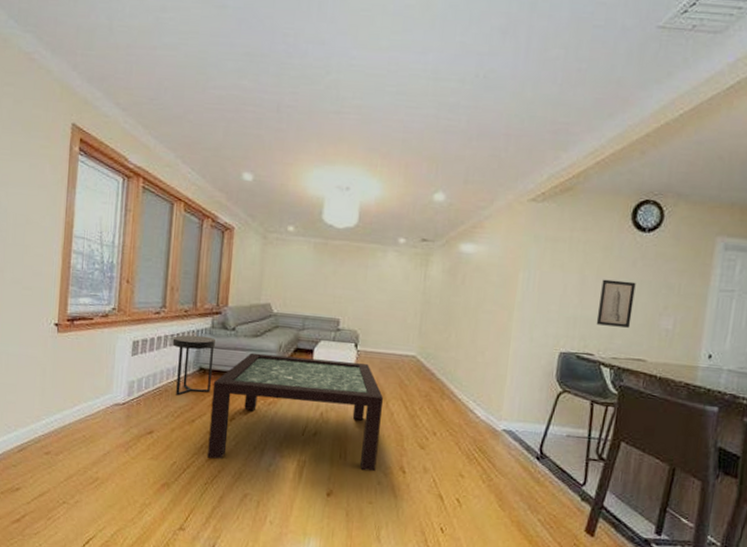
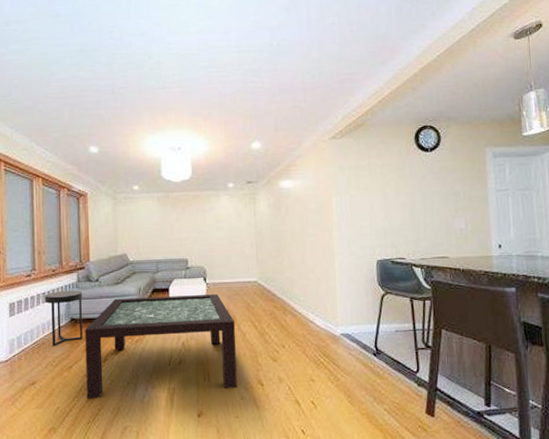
wall art: present [596,279,636,328] -> none [401,193,431,233]

